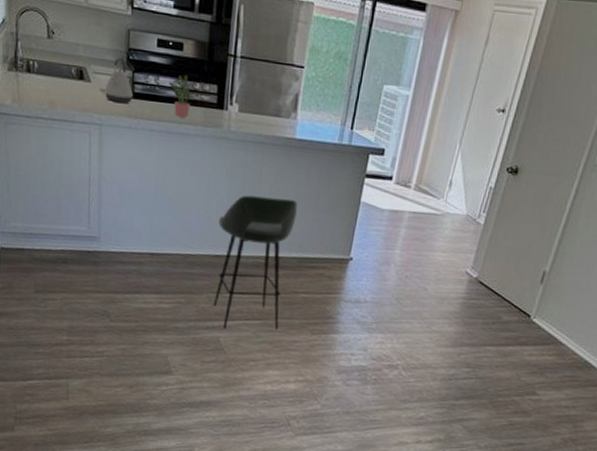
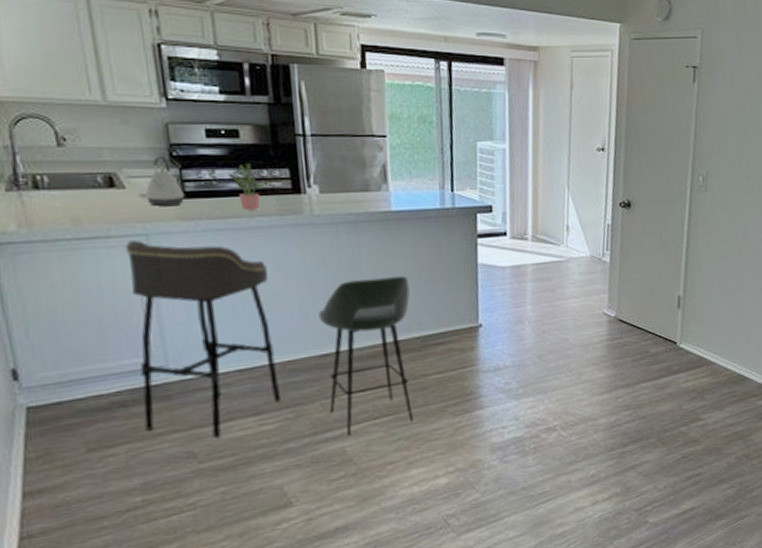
bar stool: none [77,127,186,304] -> present [125,239,282,437]

